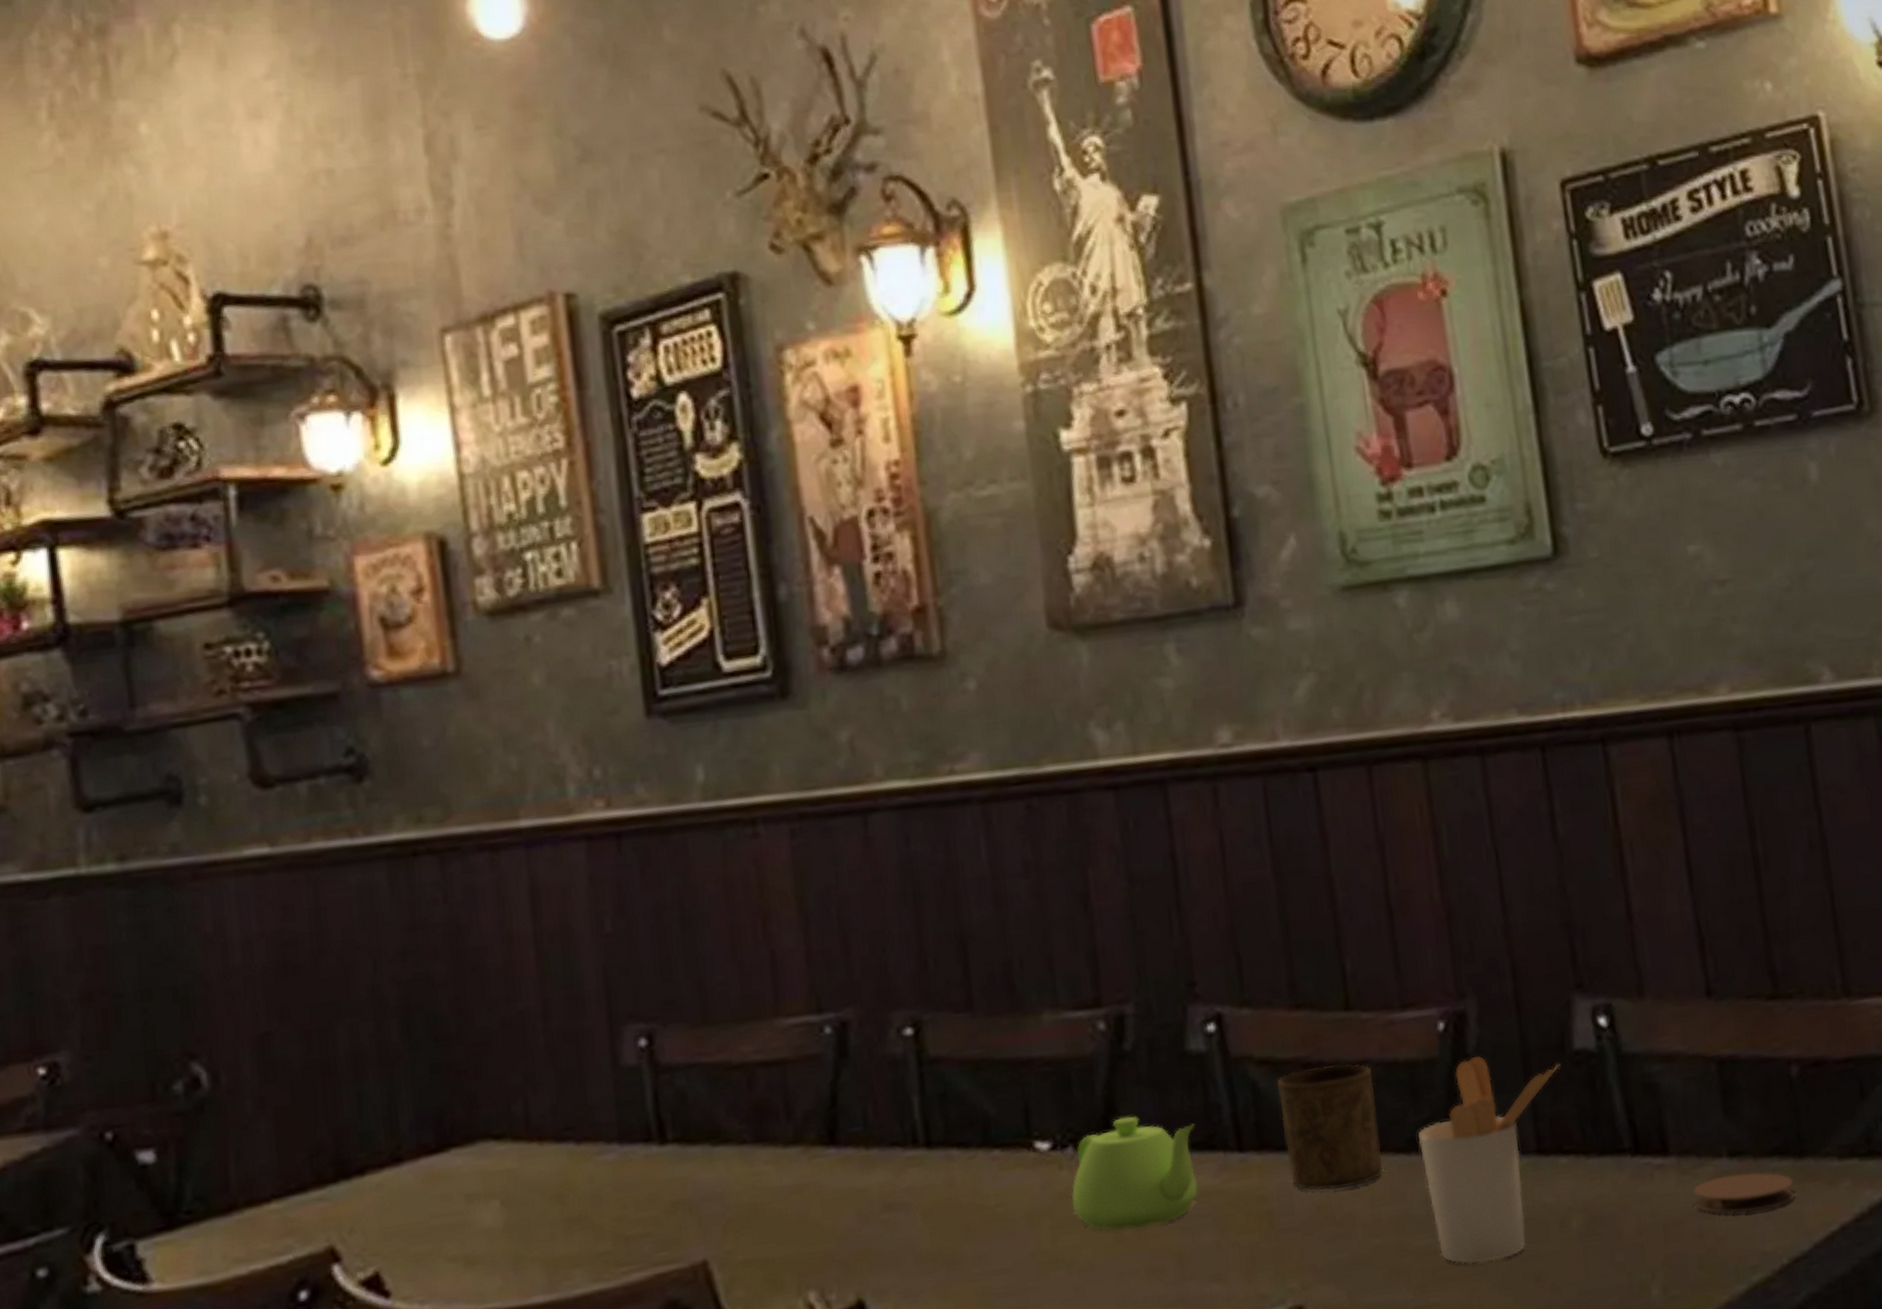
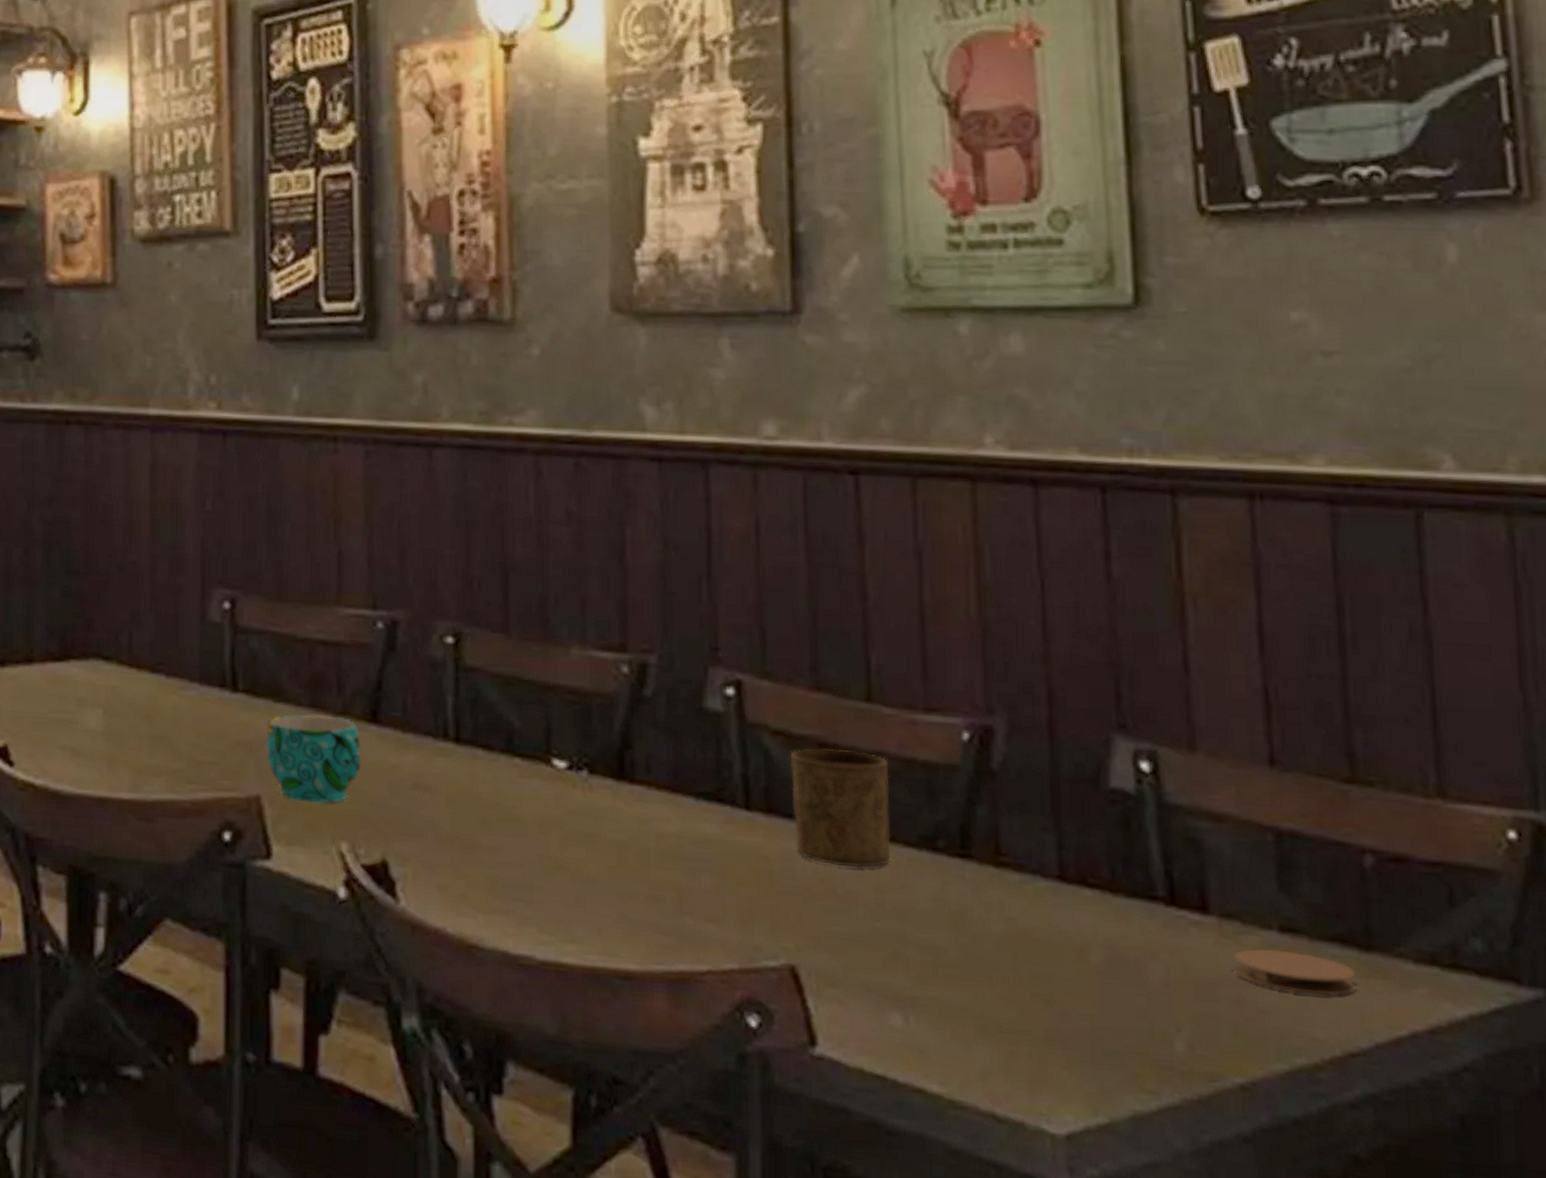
cup: none [706,1147,822,1258] -> present [266,714,362,804]
teapot: present [1071,1116,1199,1231] -> none [582,754,706,858]
utensil holder: present [1418,1056,1561,1264] -> none [930,771,1093,973]

